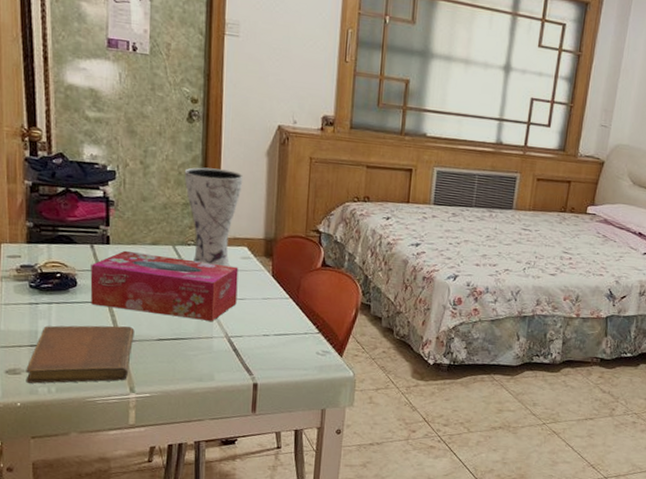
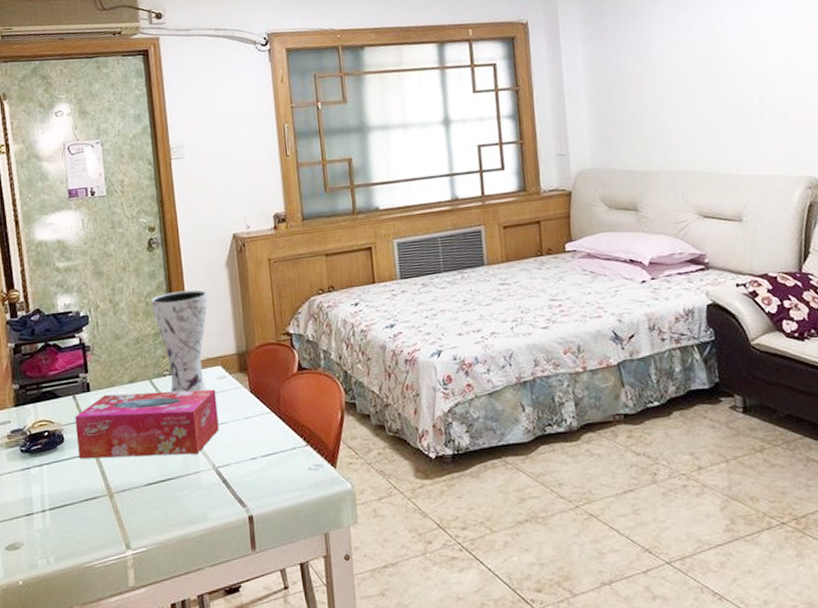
notebook: present [26,325,135,384] -> none [24,475,124,557]

